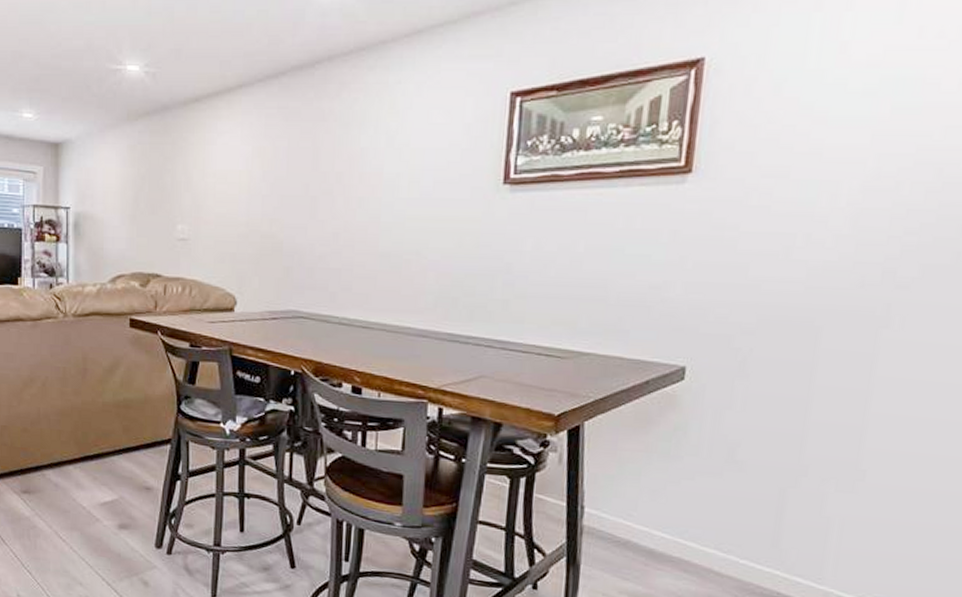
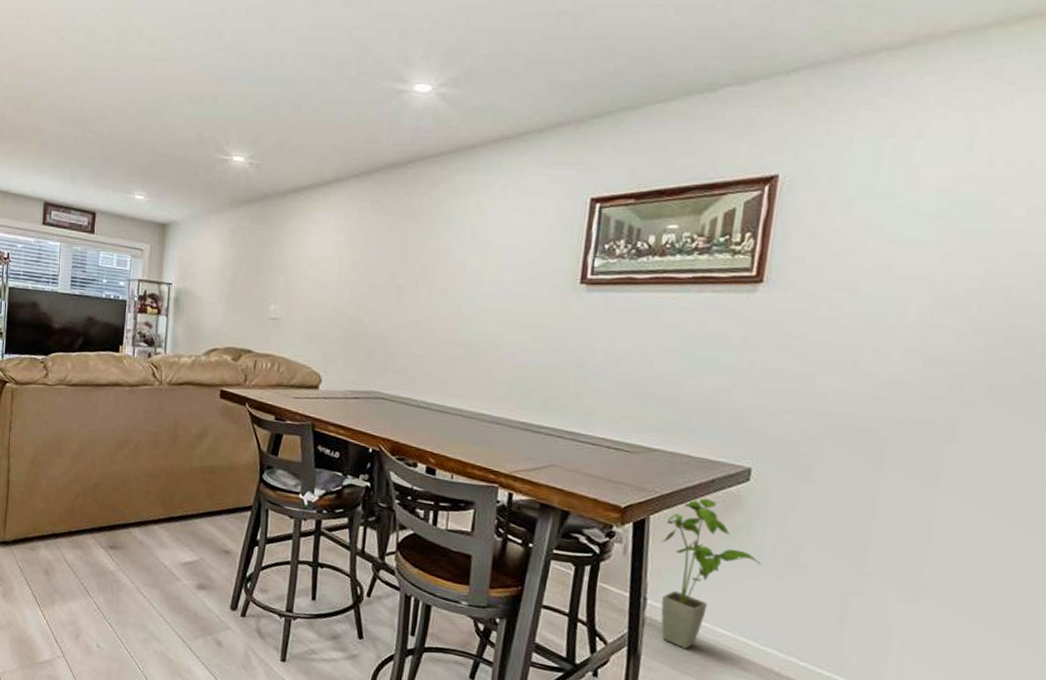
house plant: none [596,401,698,555] -> present [660,498,761,649]

